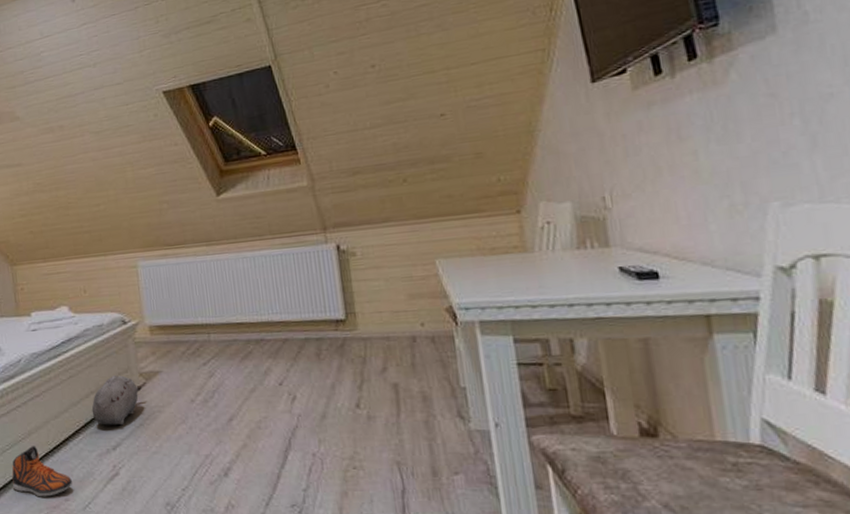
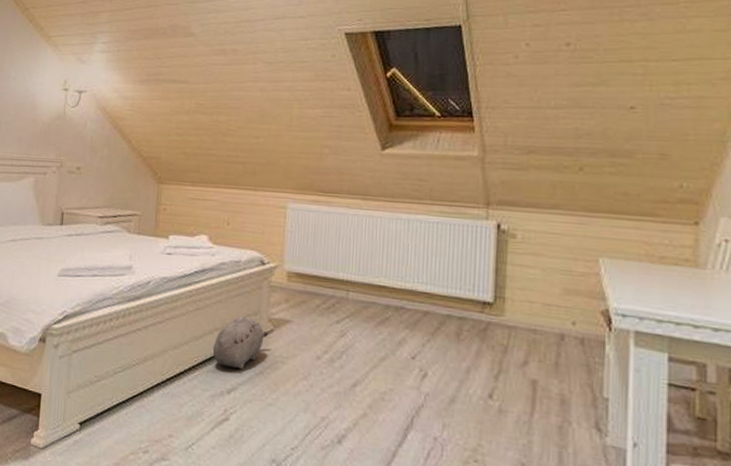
sneaker: present [12,446,72,497] -> none [118,373,179,429]

